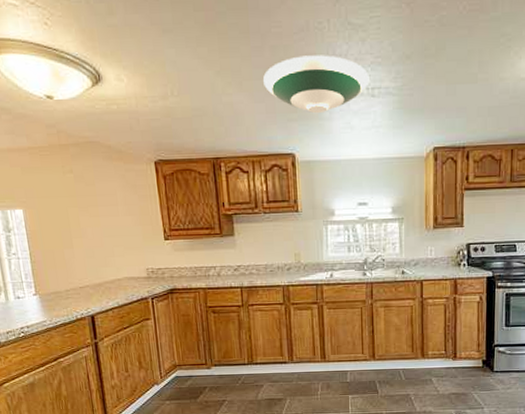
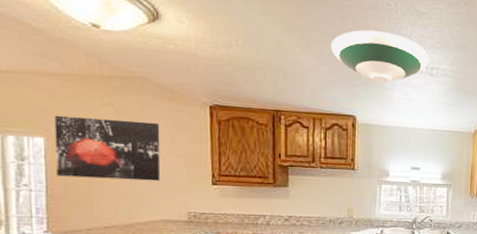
wall art: none [28,184,119,244] -> present [54,115,161,181]

